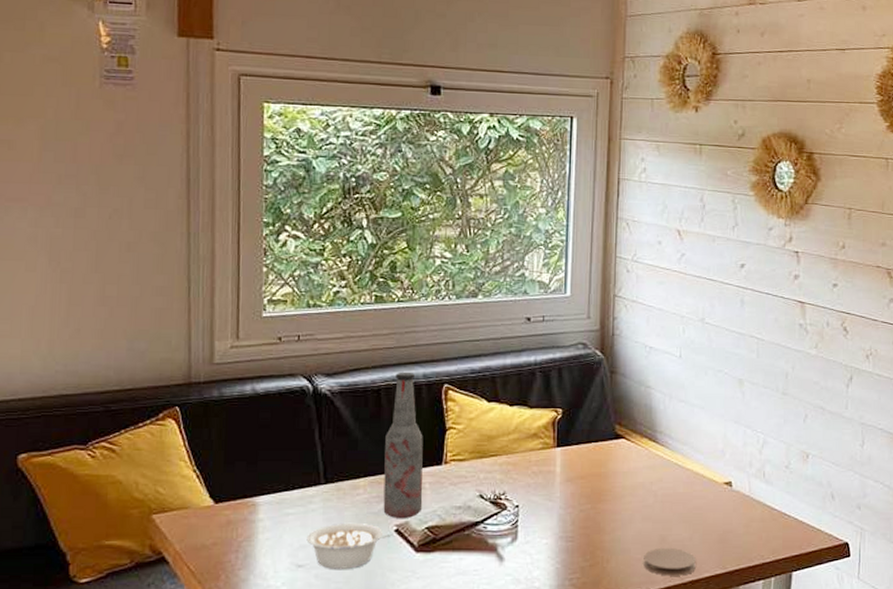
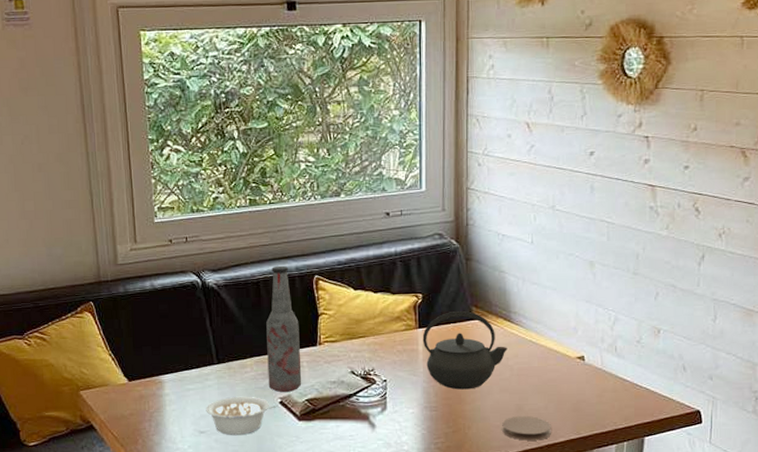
kettle: none [560,429,652,518] -> present [422,311,507,390]

